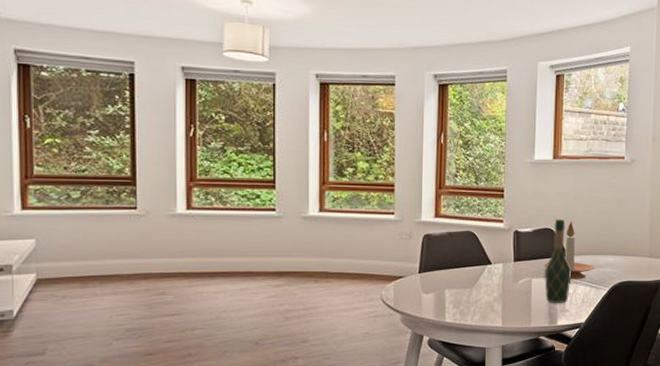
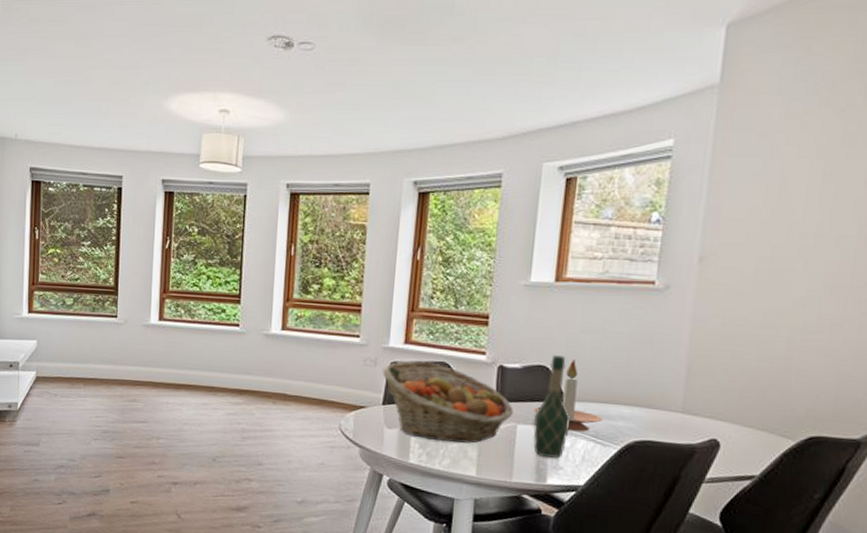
fruit basket: none [417,232,528,300] -> present [382,361,513,444]

